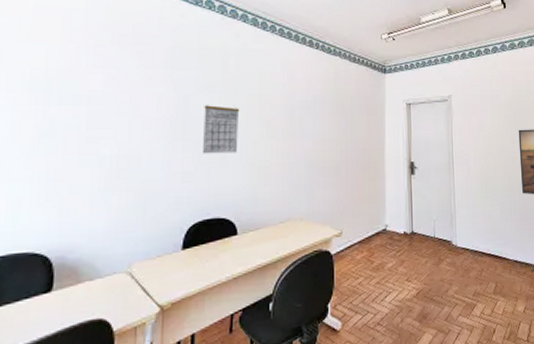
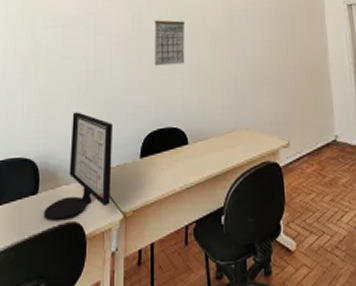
computer monitor: none [59,201,150,320] -> present [43,112,112,222]

